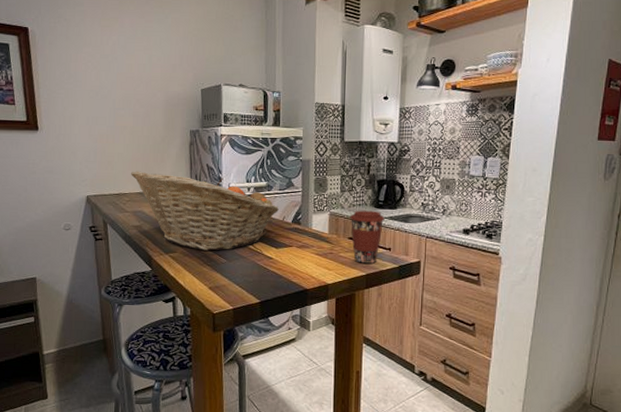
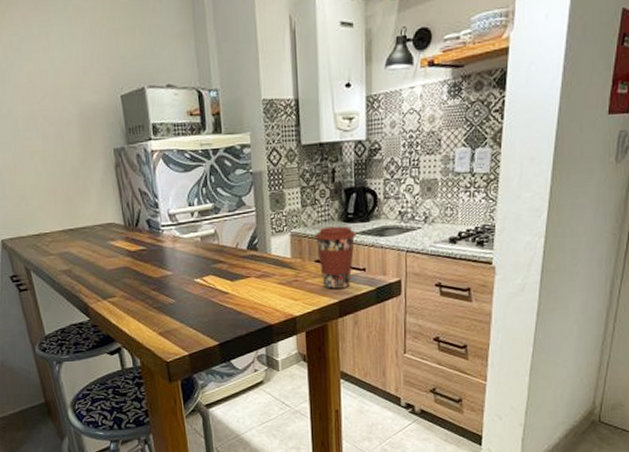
fruit basket: present [130,171,279,251] -> none [49,203,230,292]

